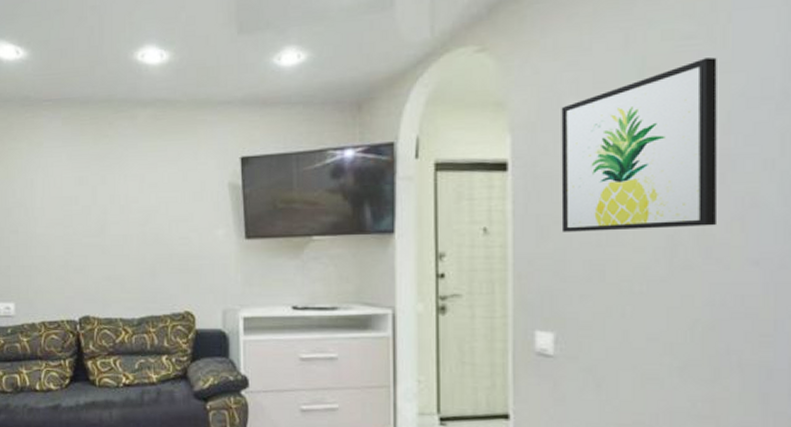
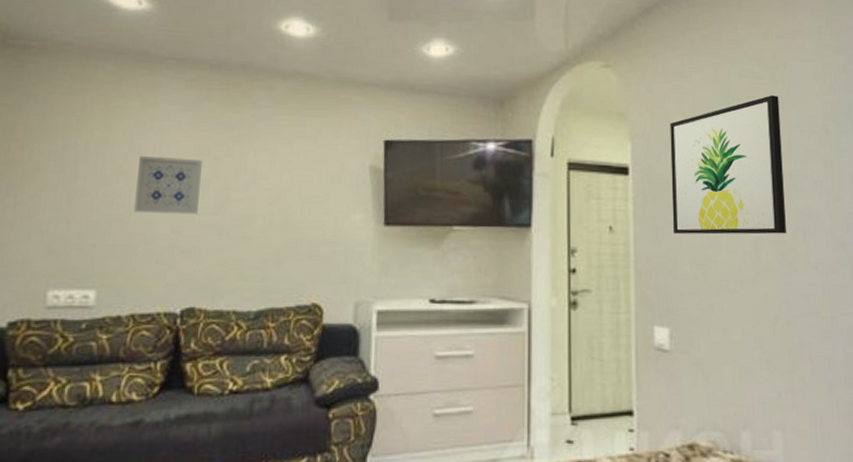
wall art: none [33,189,83,239] -> present [134,156,202,215]

